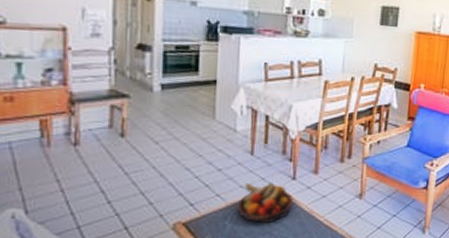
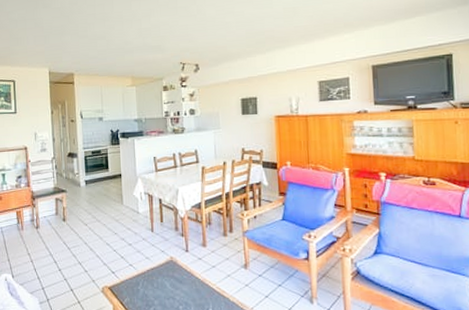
fruit bowl: present [237,182,293,224] -> none [145,254,189,290]

